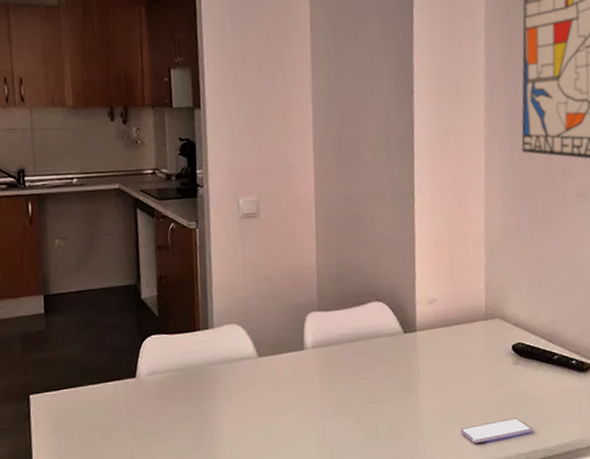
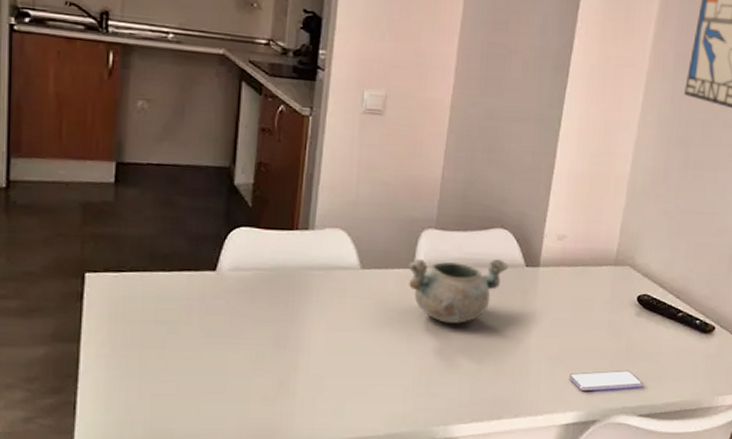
decorative bowl: none [298,330,388,396] -> present [407,258,508,323]

